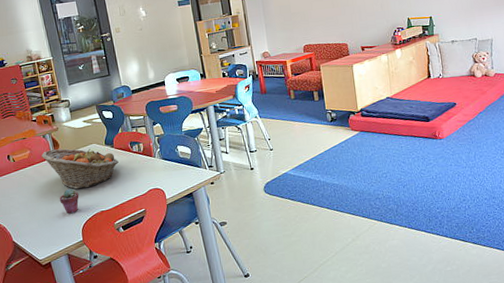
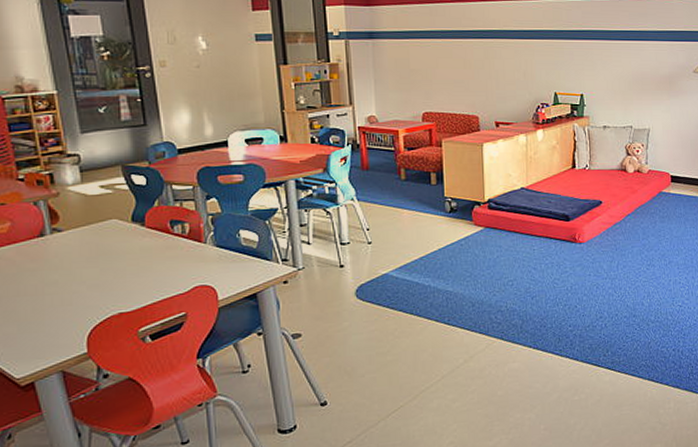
fruit basket: present [42,149,119,189] -> none [30,223,151,281]
potted succulent: present [59,189,79,213] -> none [53,280,86,314]

